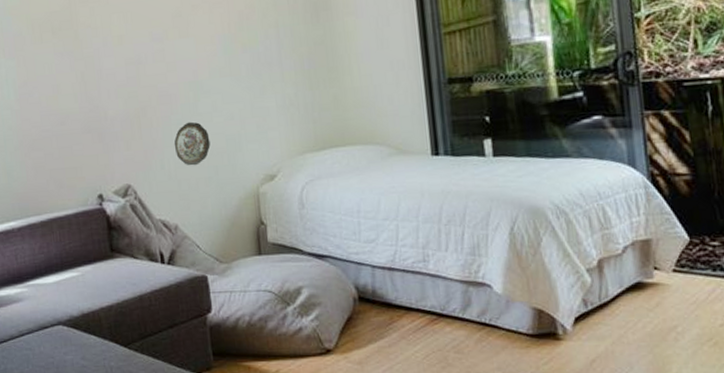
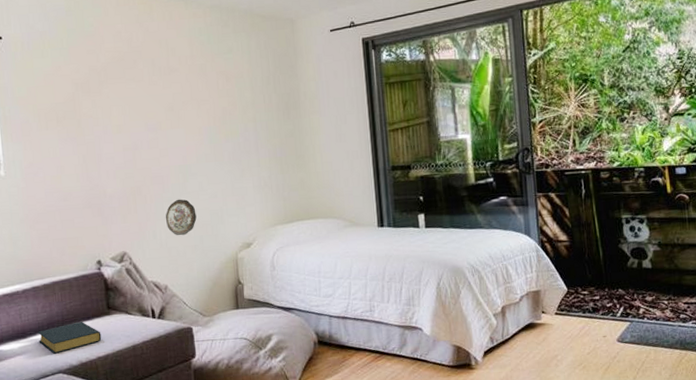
hardback book: none [35,265,105,302] -> present [38,321,102,354]

